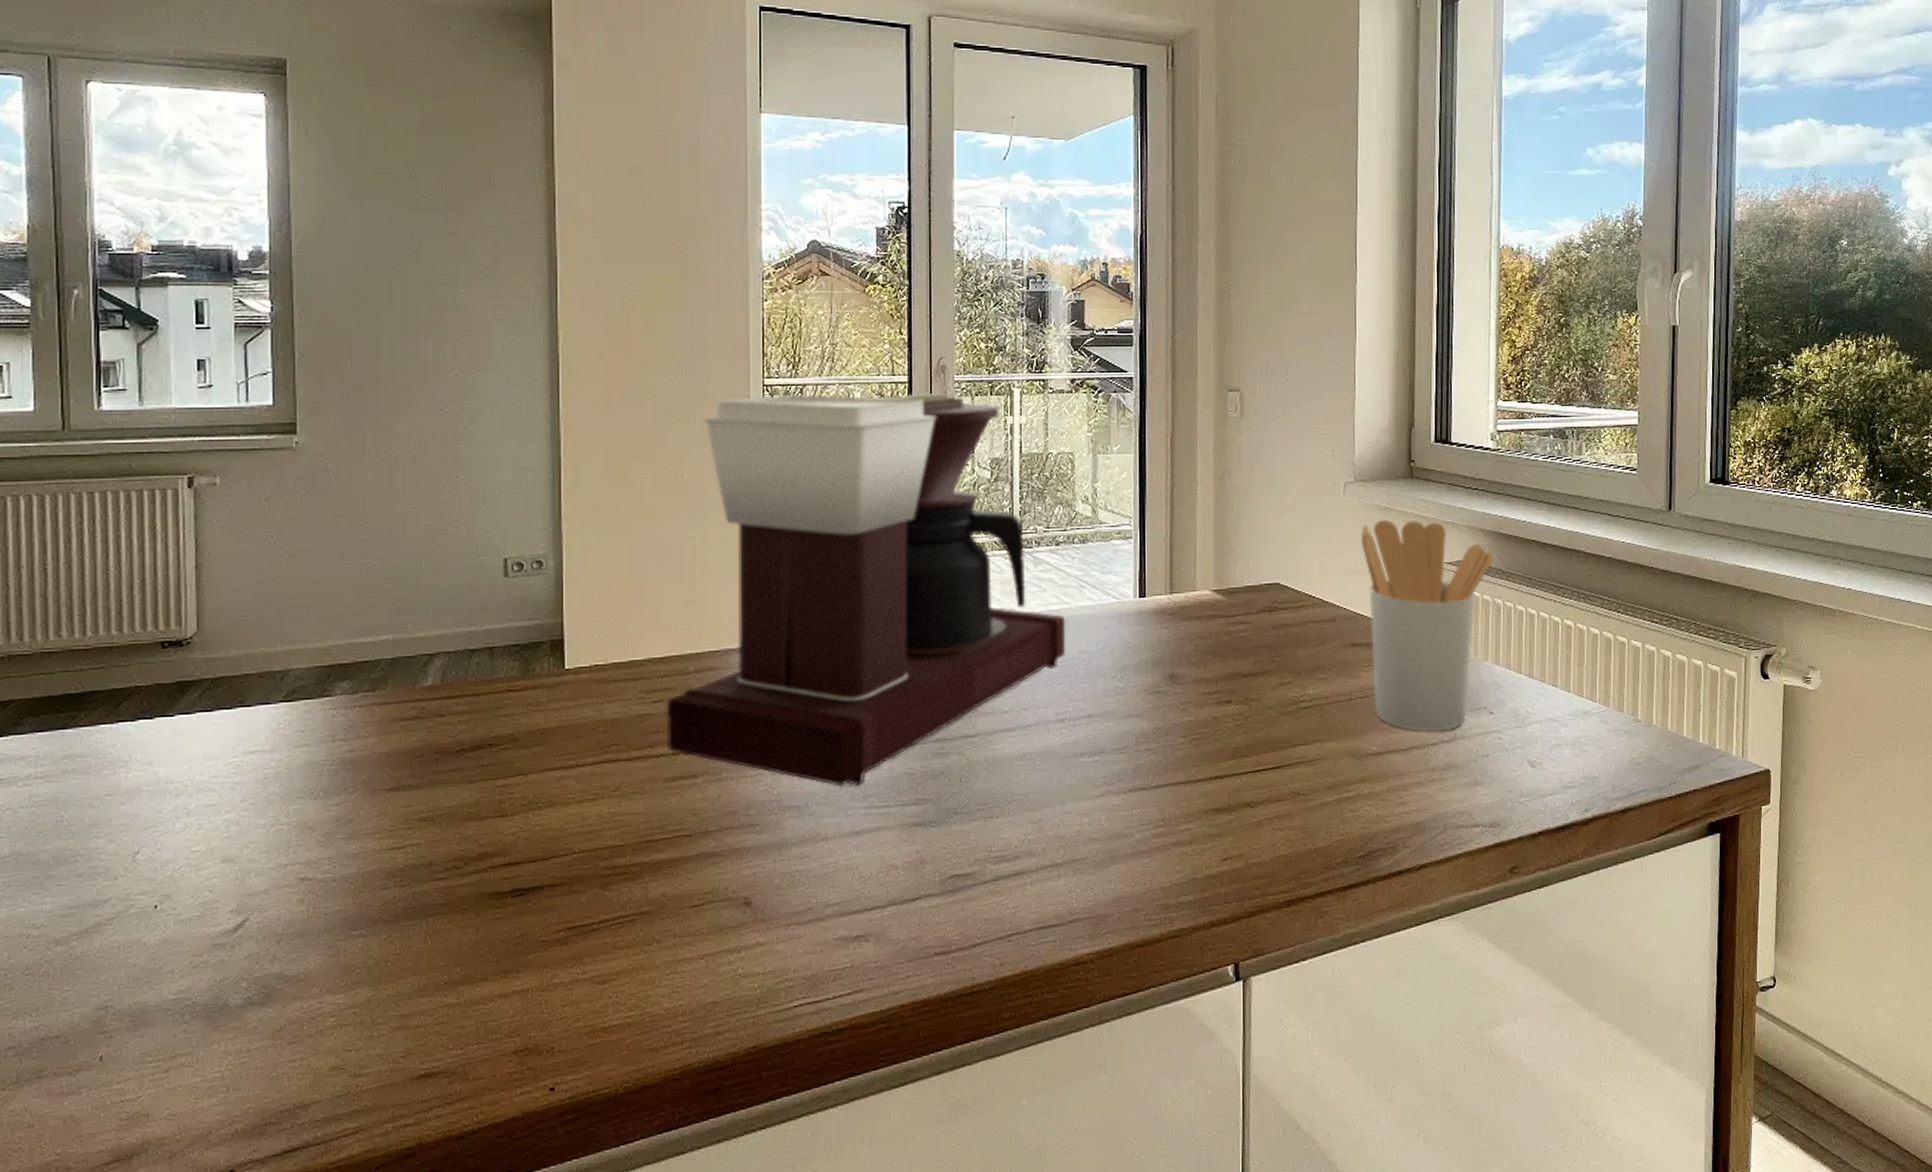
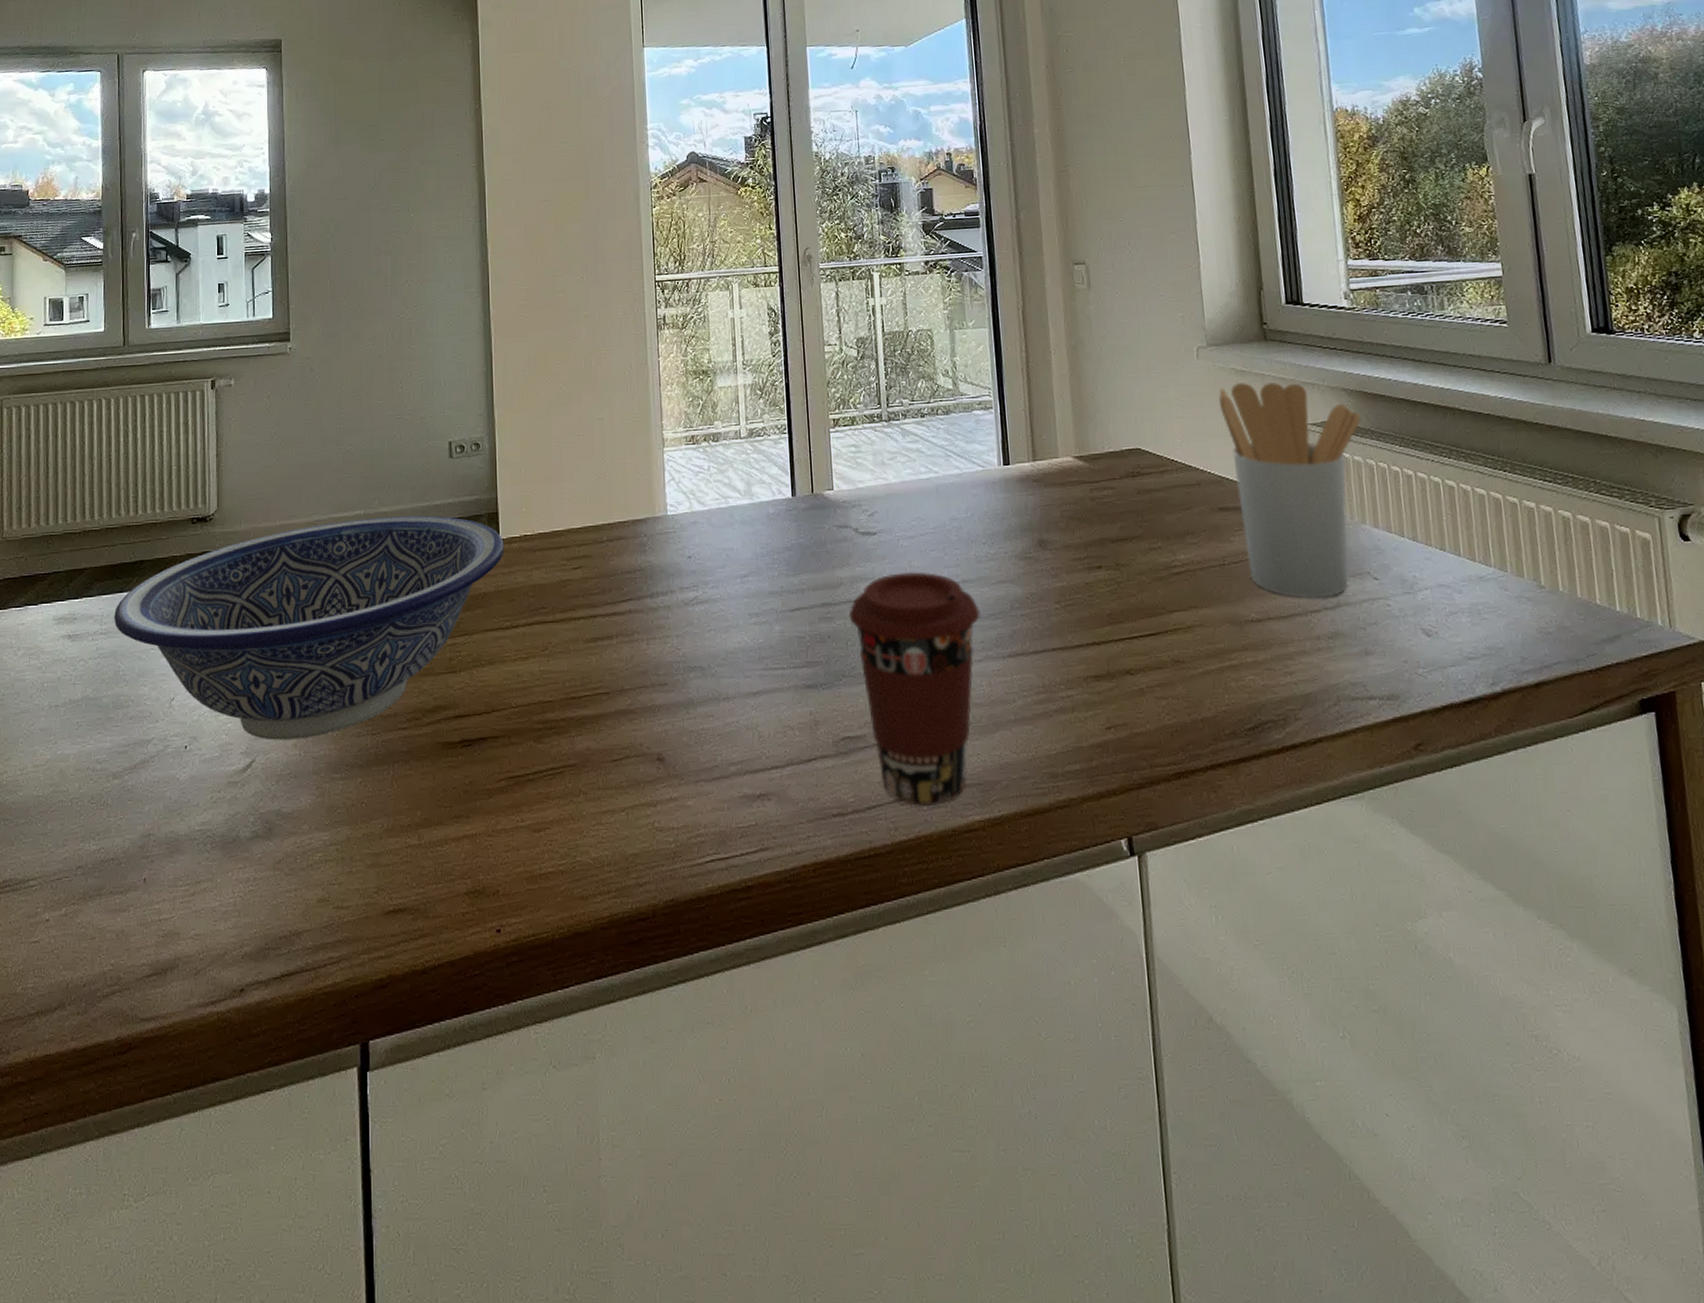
decorative bowl: none [54,641,570,896] -> present [114,515,504,740]
coffee maker: present [666,392,1066,786] -> none [584,280,937,649]
coffee cup: none [964,706,1104,942] -> present [849,572,980,806]

